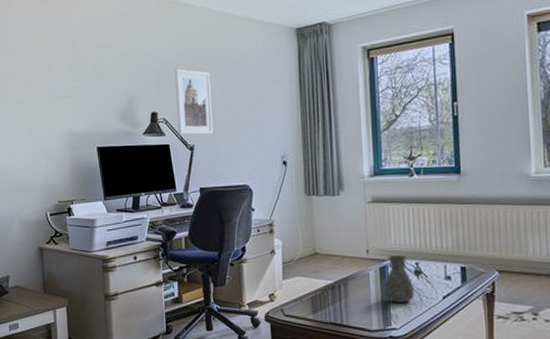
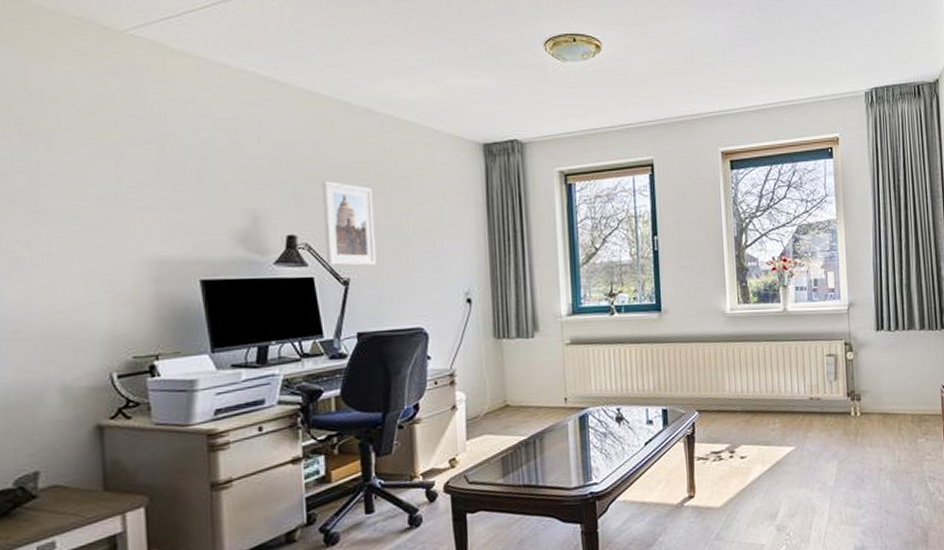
decorative vase: present [384,255,415,304] -> none [584,401,617,455]

